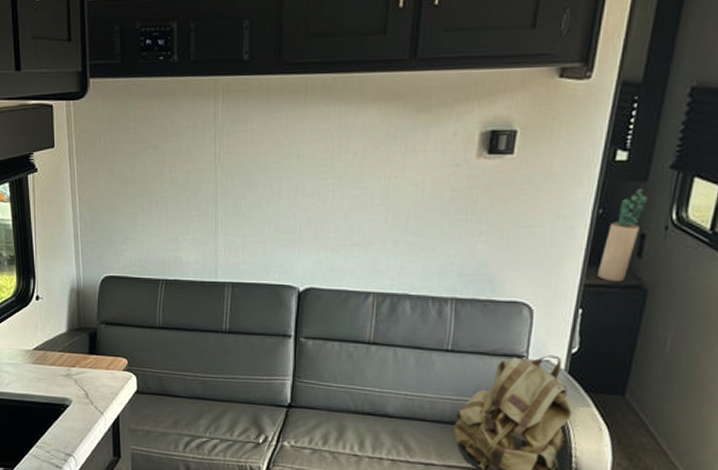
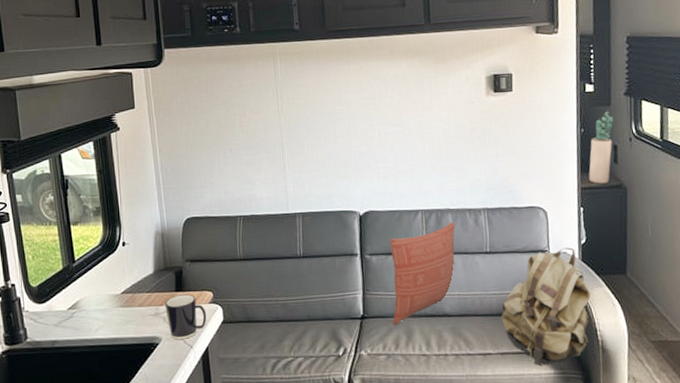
mug: none [77,358,120,405] -> present [165,294,207,340]
pillow: none [324,310,414,419] -> present [389,222,456,325]

